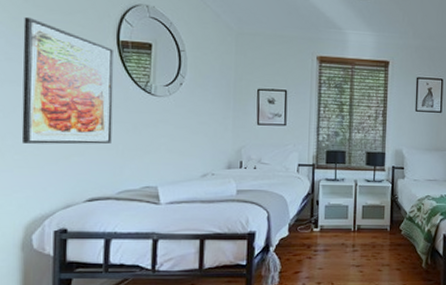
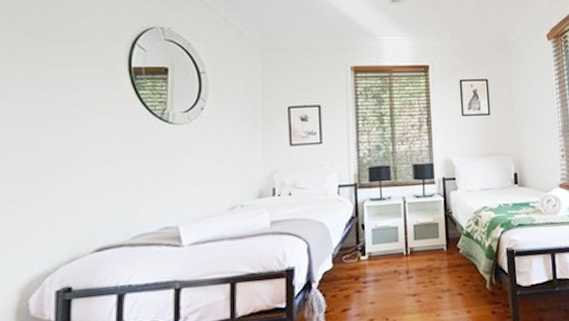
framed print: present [21,16,114,145] -> none [17,49,126,191]

